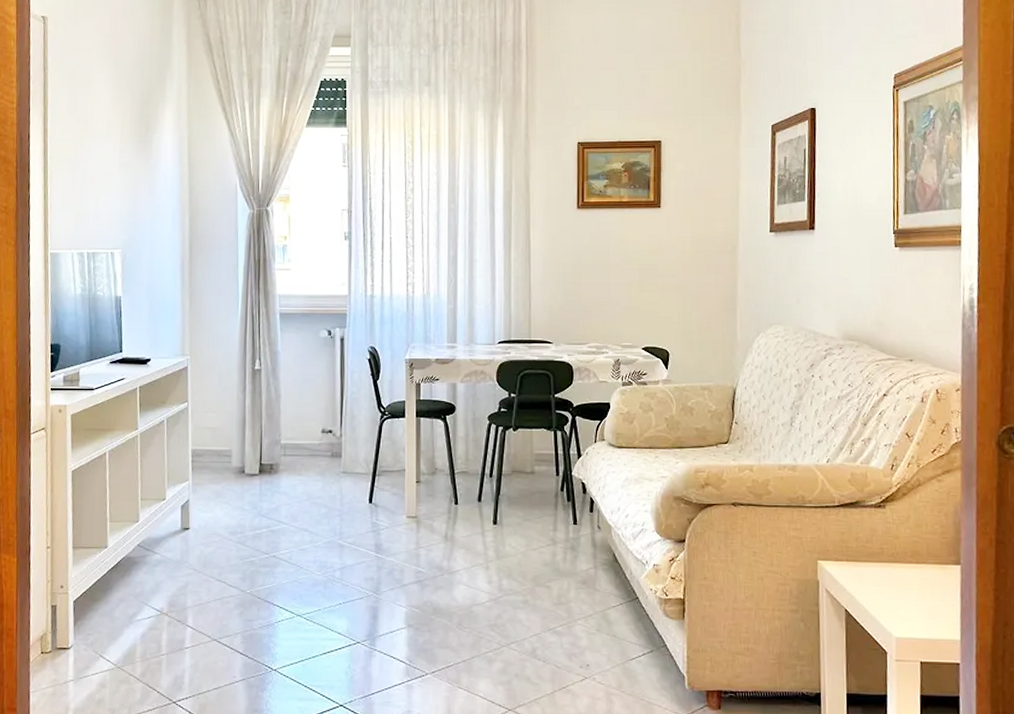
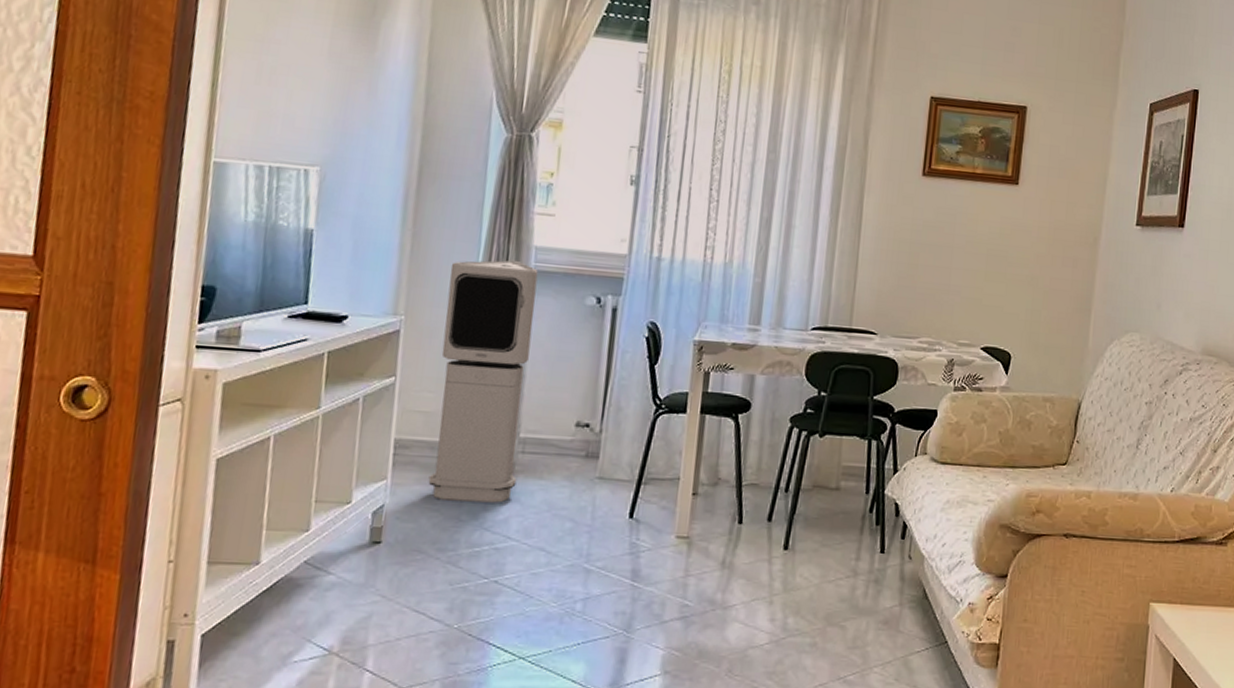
air purifier: none [218,307,283,495] -> present [428,260,538,503]

